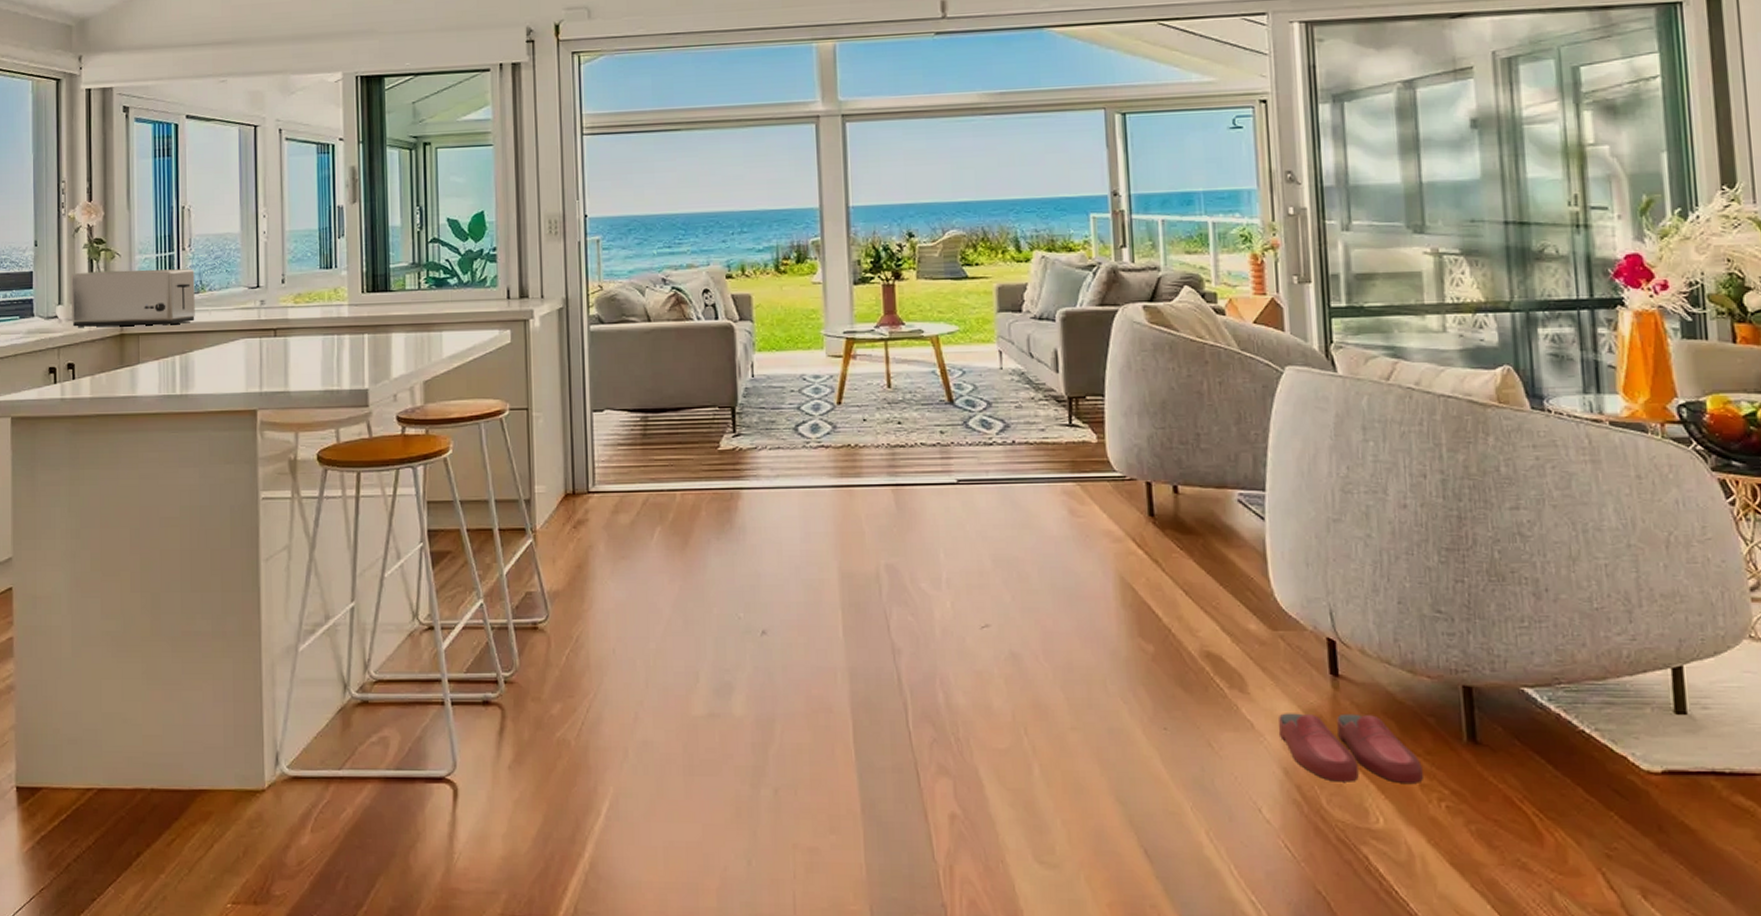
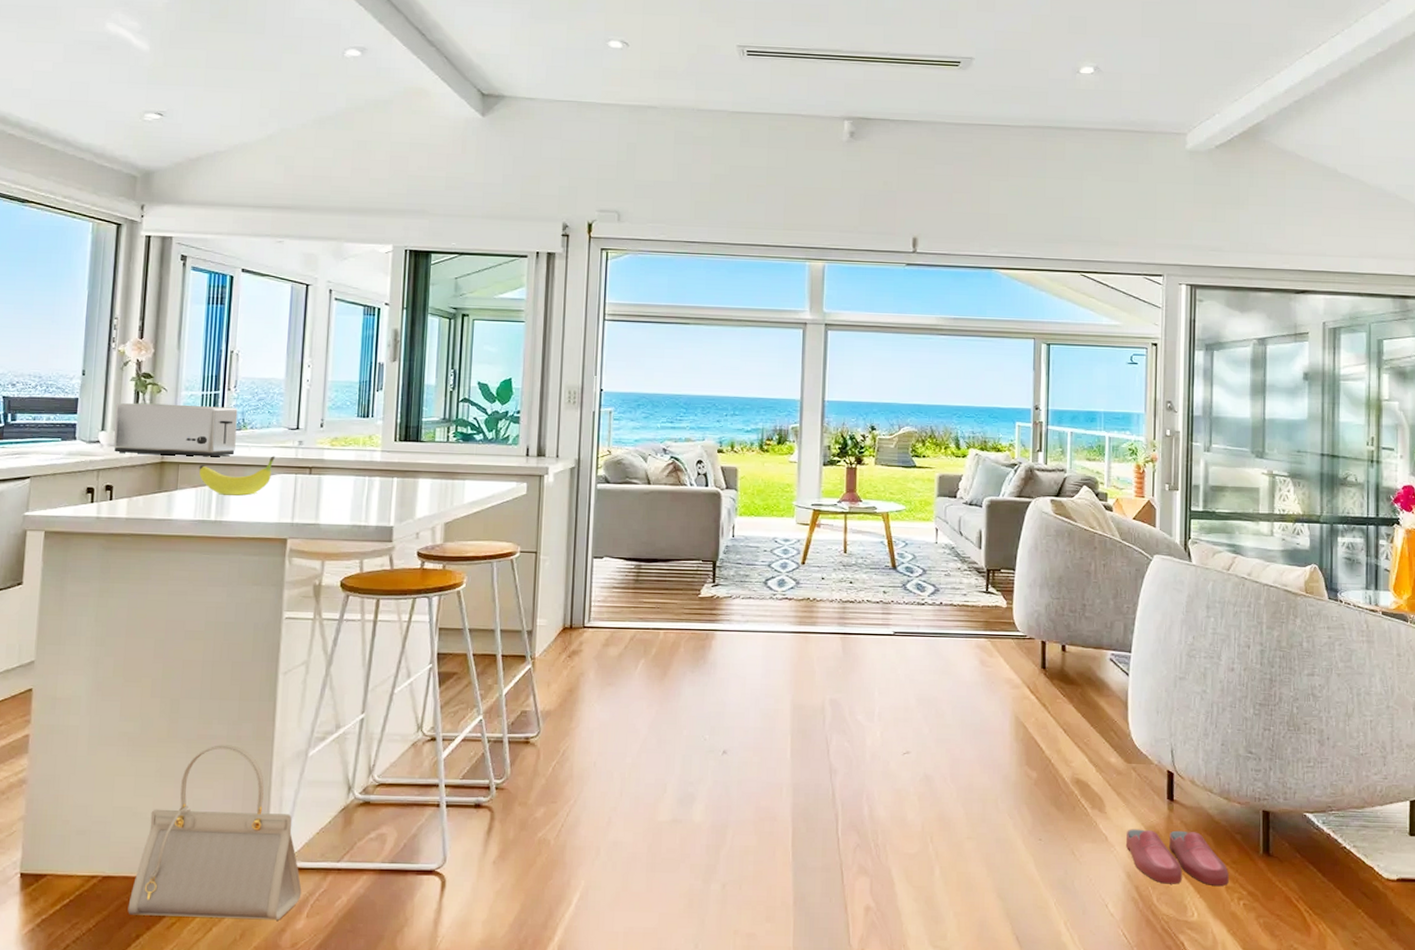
handbag: none [126,642,304,836] -> present [127,745,302,920]
fruit: none [159,319,238,367] -> present [198,456,276,497]

